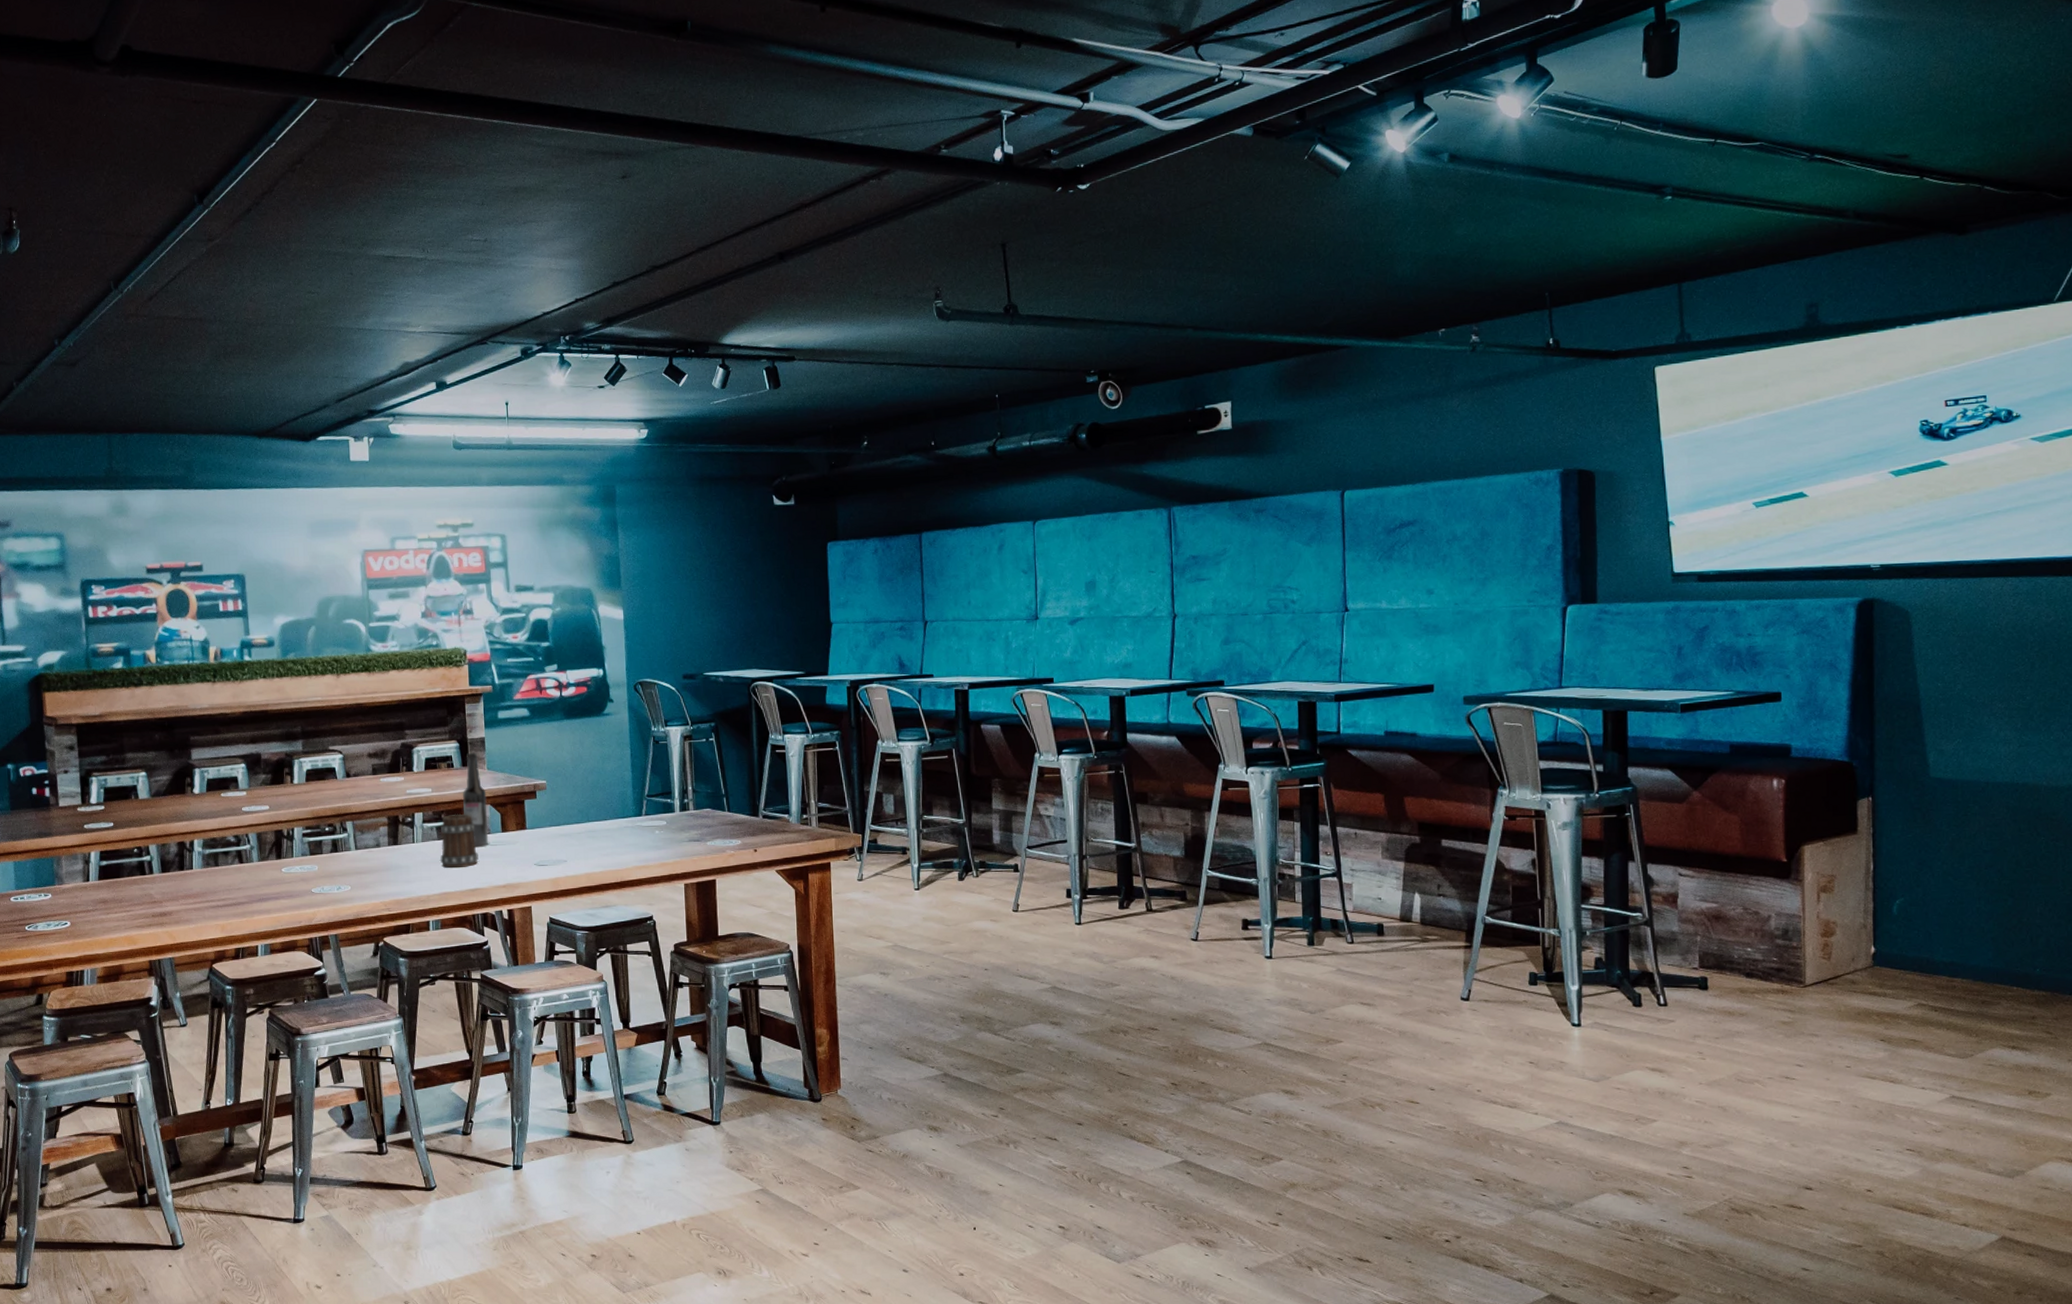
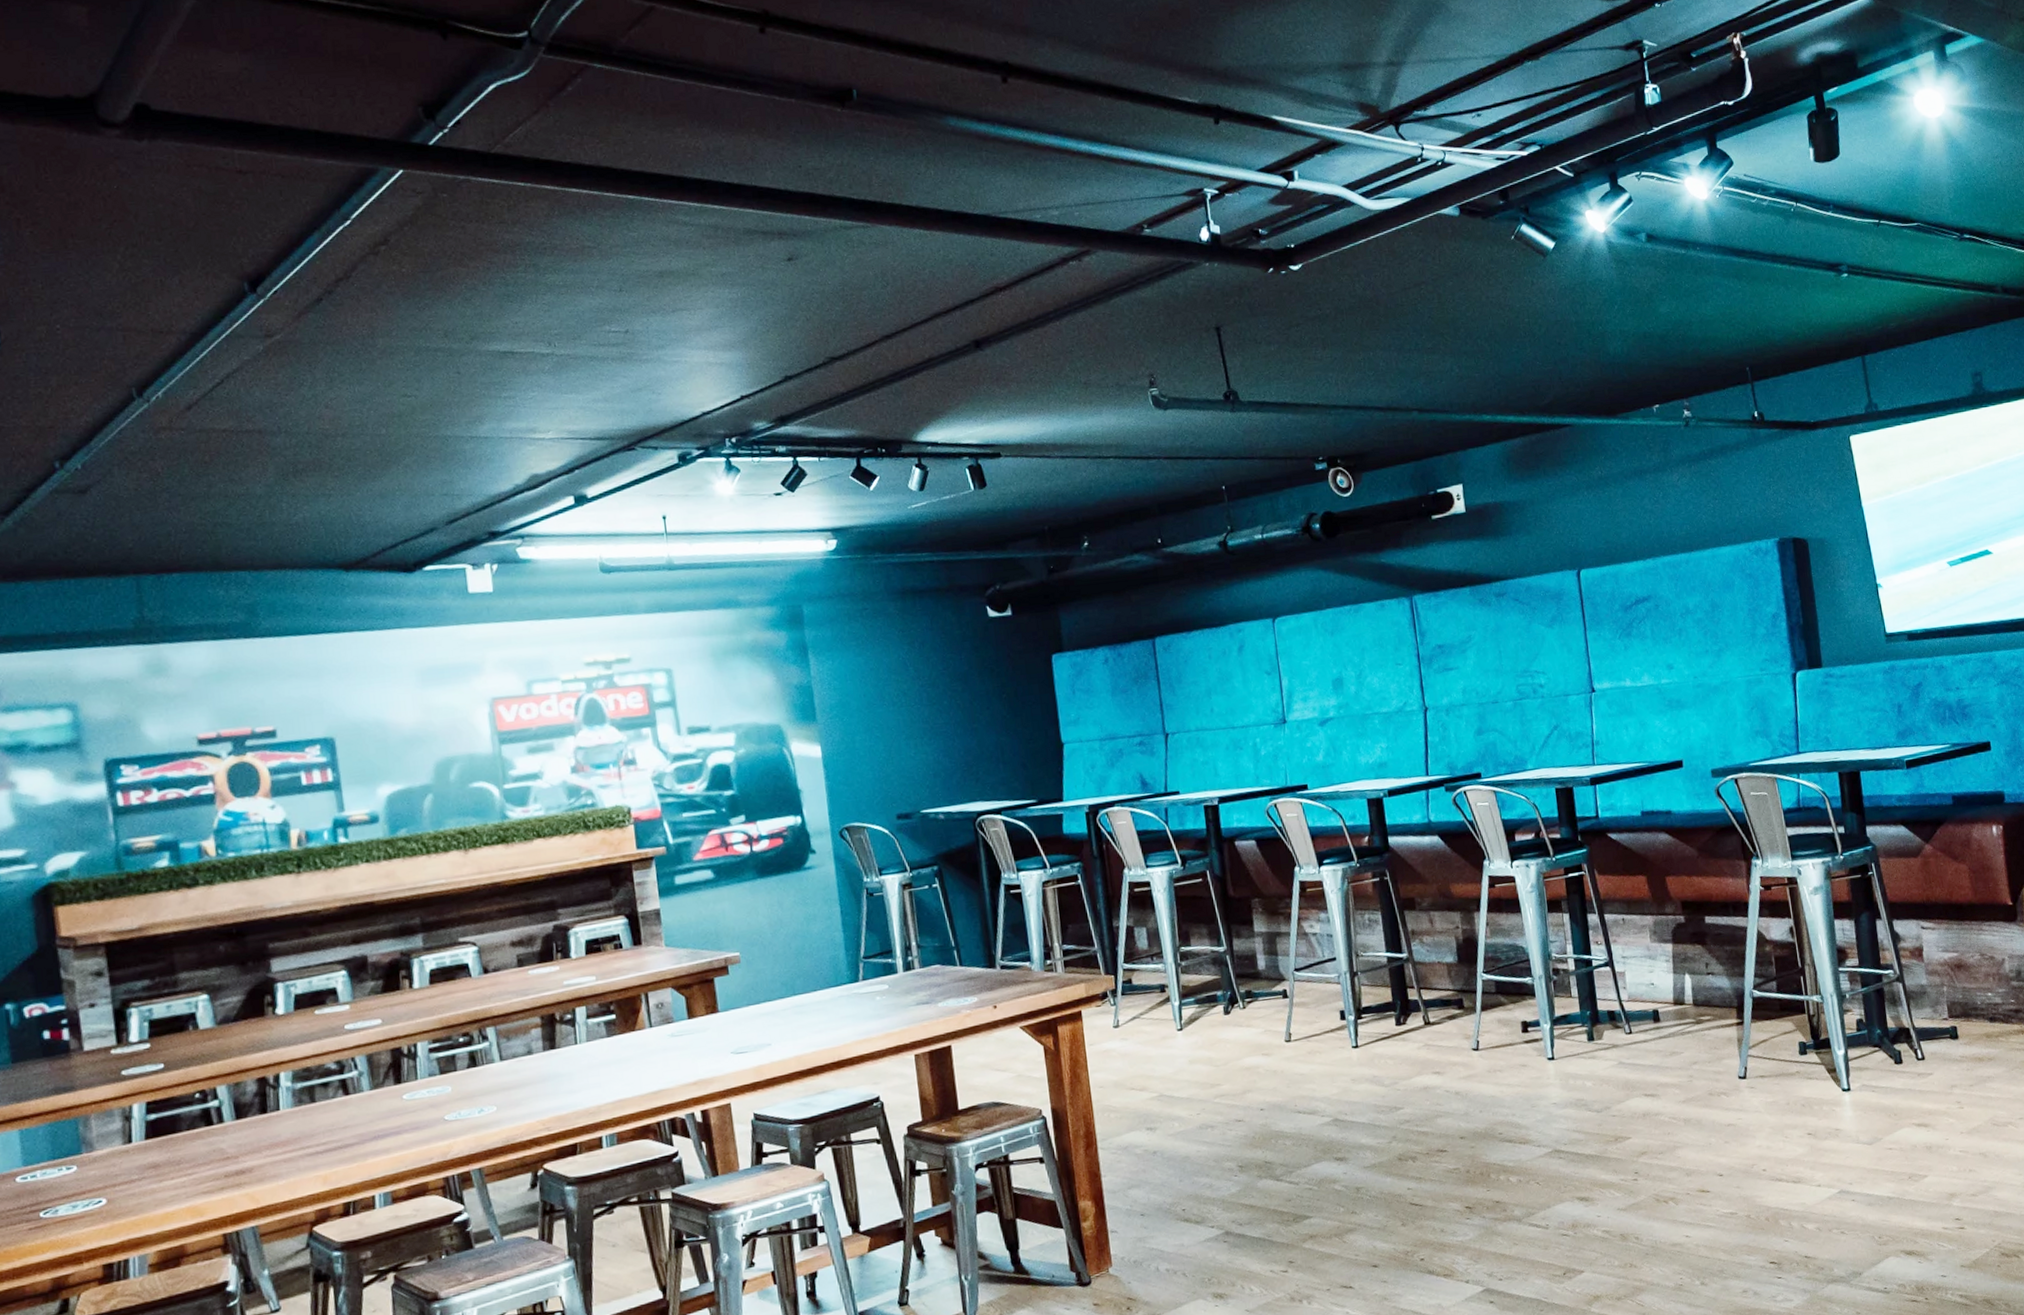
beer mug: present [440,813,479,869] -> none [610,1001,661,1070]
beer bottle: present [462,752,489,848] -> none [635,927,673,1042]

